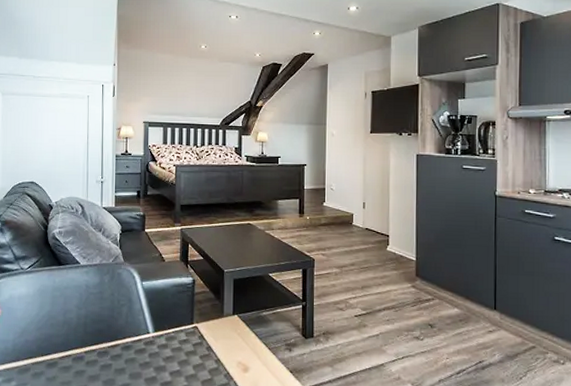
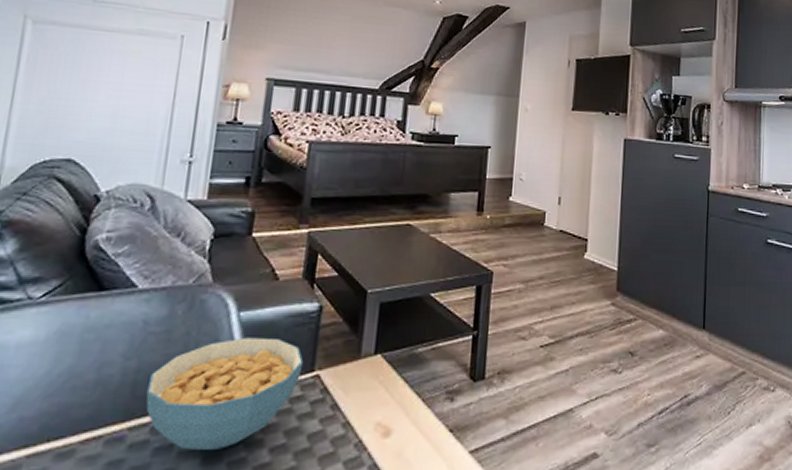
cereal bowl: none [92,299,186,371] -> present [145,337,304,451]

